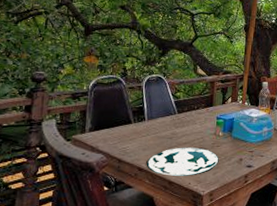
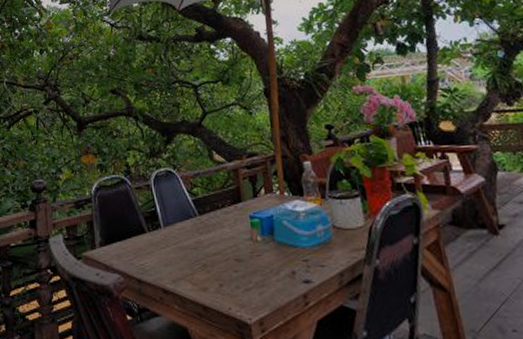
plate: present [146,147,219,176] -> none [171,259,263,299]

